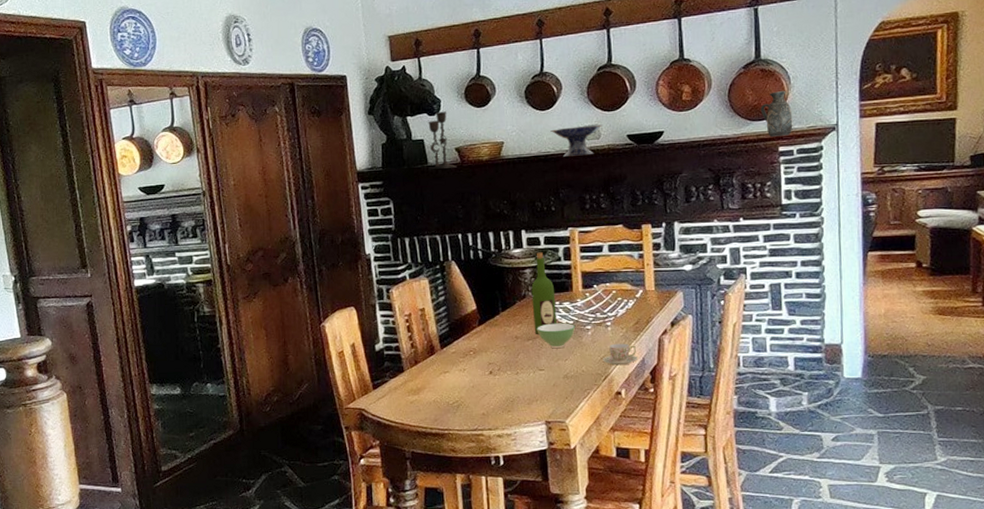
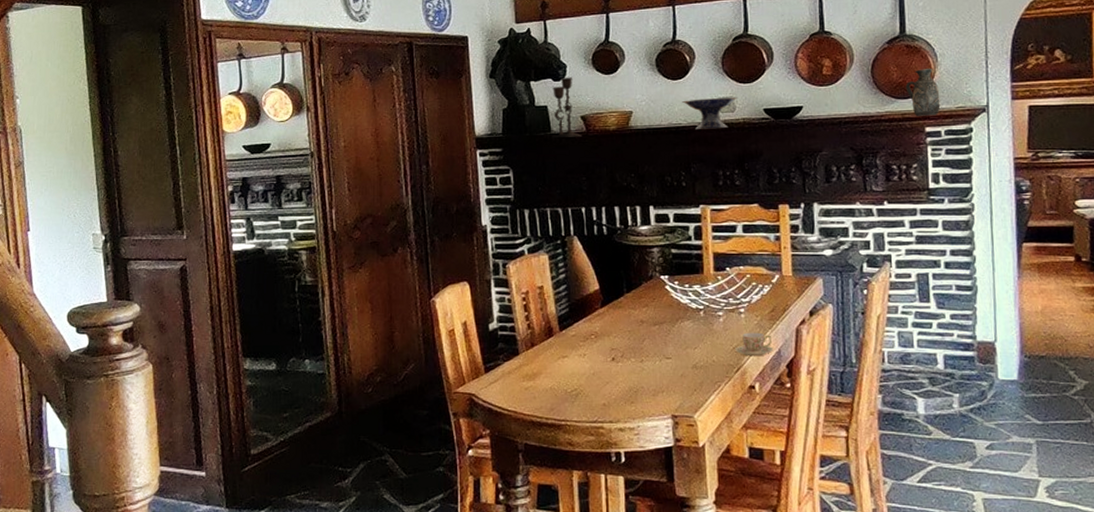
wine bottle: present [531,252,557,335] -> none [659,230,686,320]
bowl: present [537,323,576,349] -> none [664,307,706,336]

